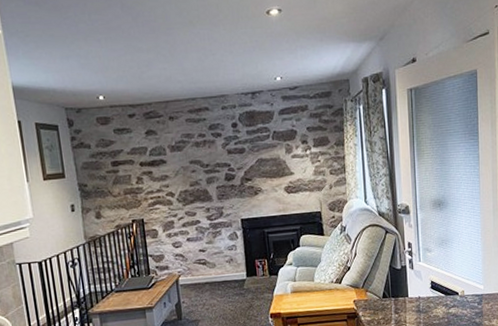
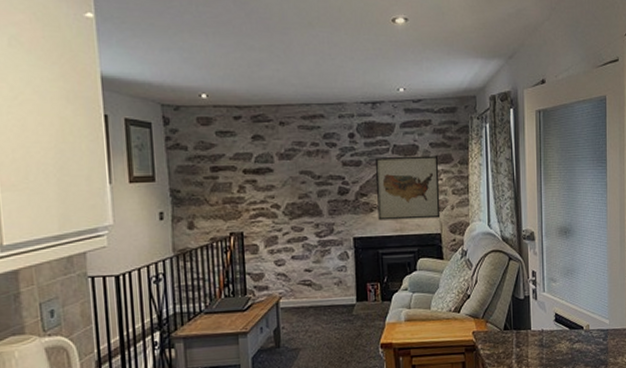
wall art: none [258,139,320,203] -> present [376,155,441,221]

